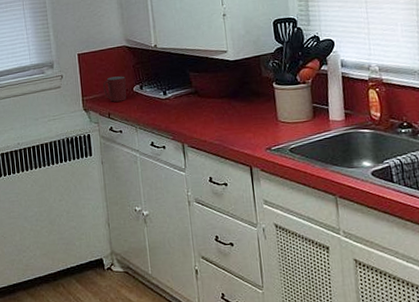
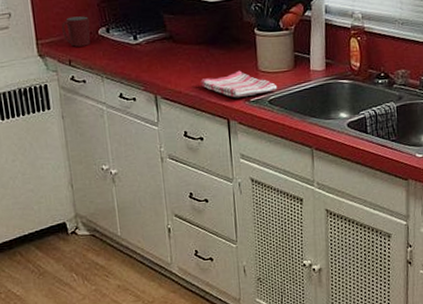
dish towel: none [223,121,298,147] -> present [200,70,278,98]

